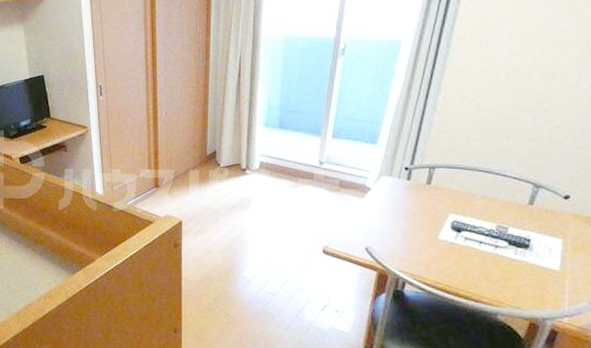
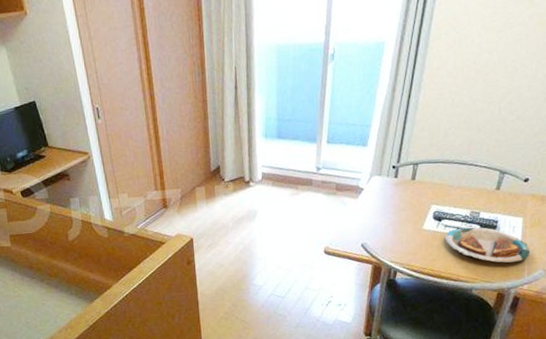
plate: none [465,242,571,290] -> present [445,227,530,263]

